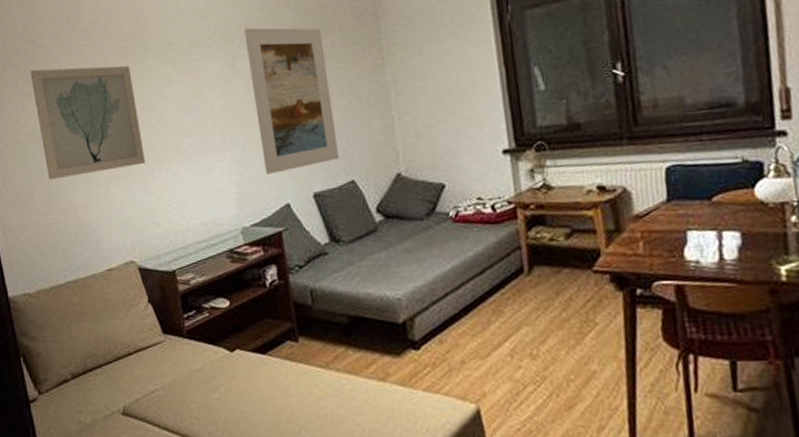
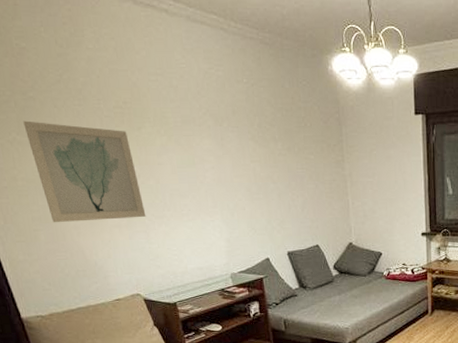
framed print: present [244,27,339,174] -> none [231,114,307,235]

